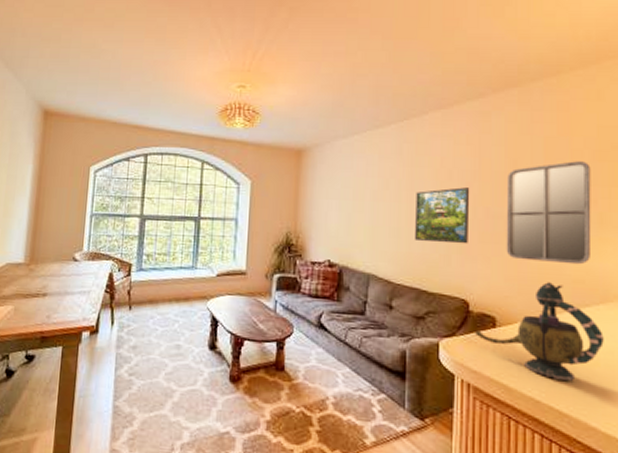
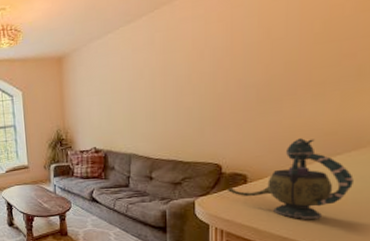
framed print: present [415,187,470,244] -> none [169,64,222,120]
home mirror: present [506,161,592,265] -> none [257,15,352,123]

